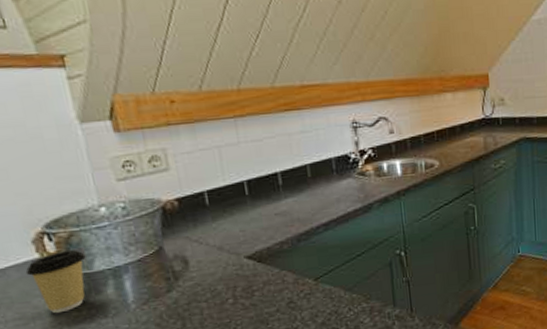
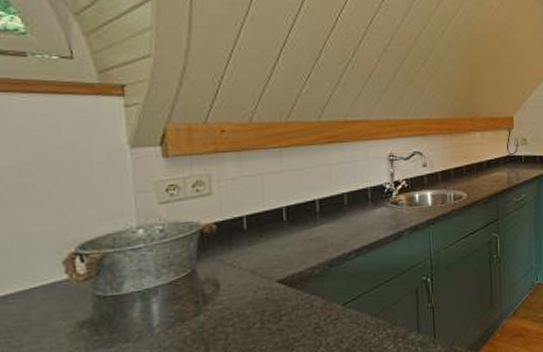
coffee cup: present [25,250,86,314] -> none [50,271,116,338]

